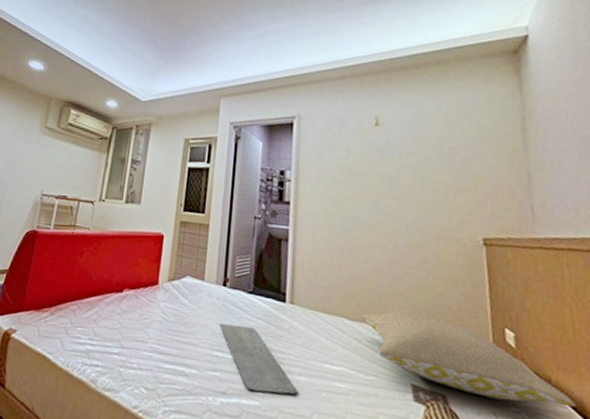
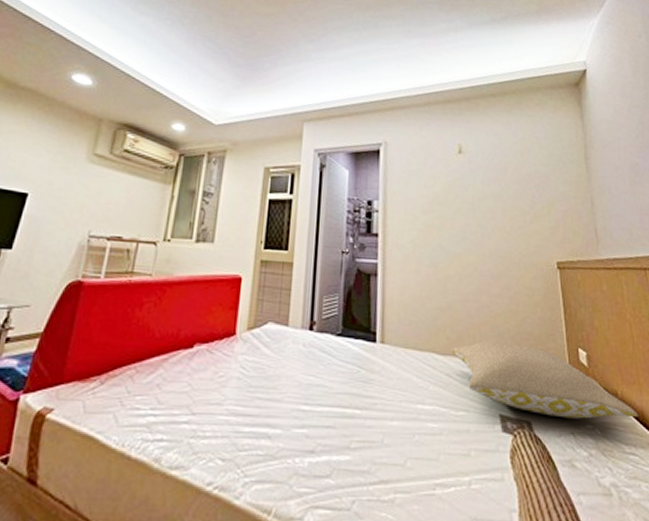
bath mat: present [220,322,298,394] -> none [307,371,391,444]

